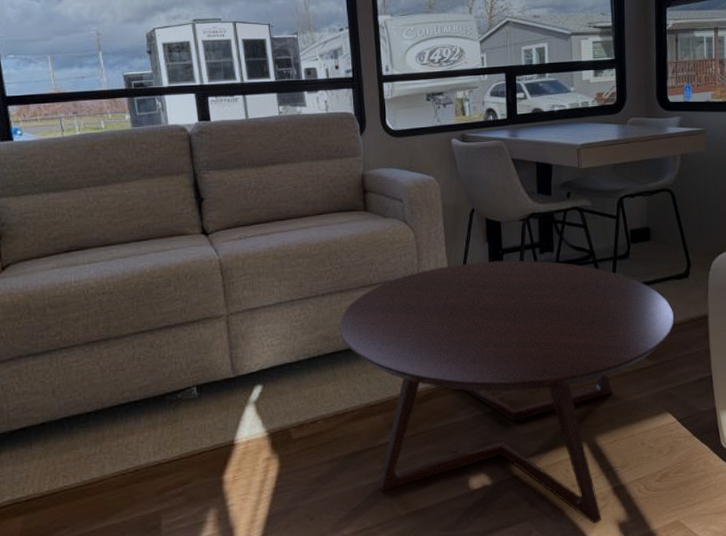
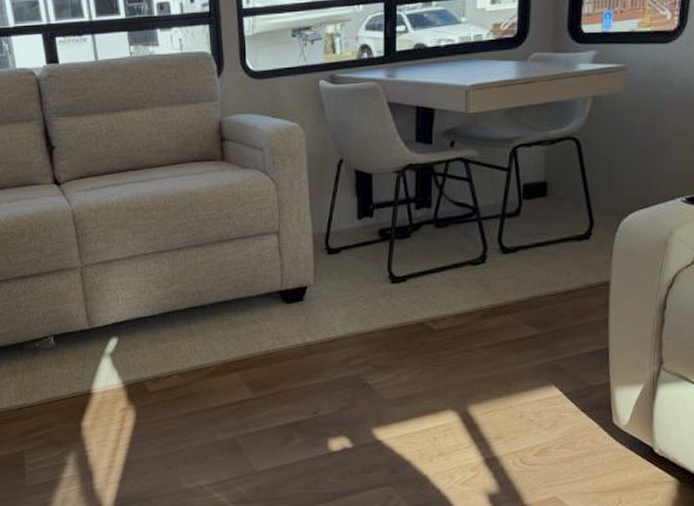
coffee table: present [339,260,675,524] -> none [195,216,569,493]

